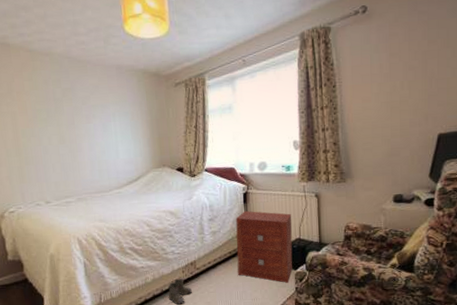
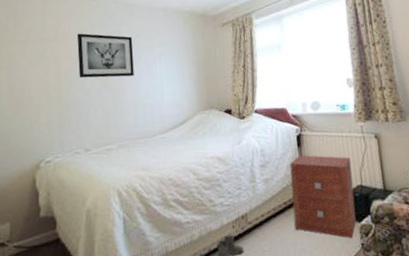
wall art: none [31,89,90,135] -> present [76,33,134,79]

